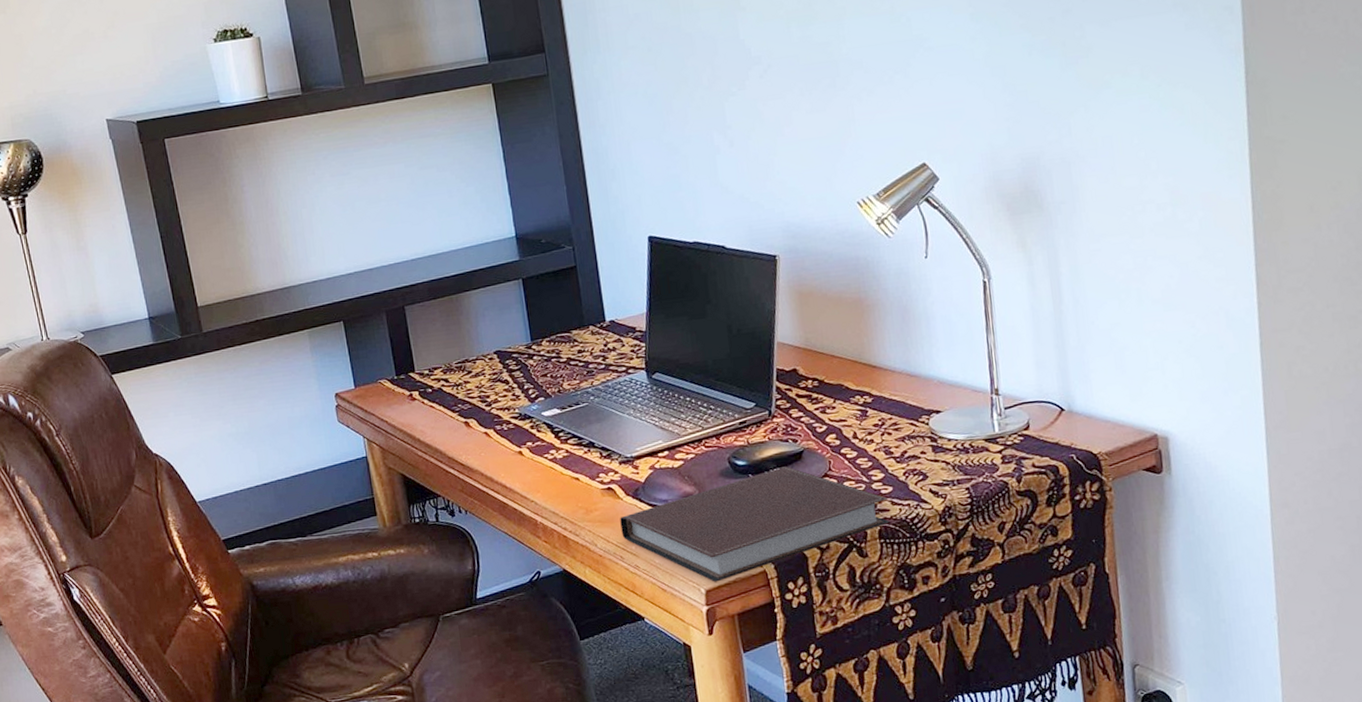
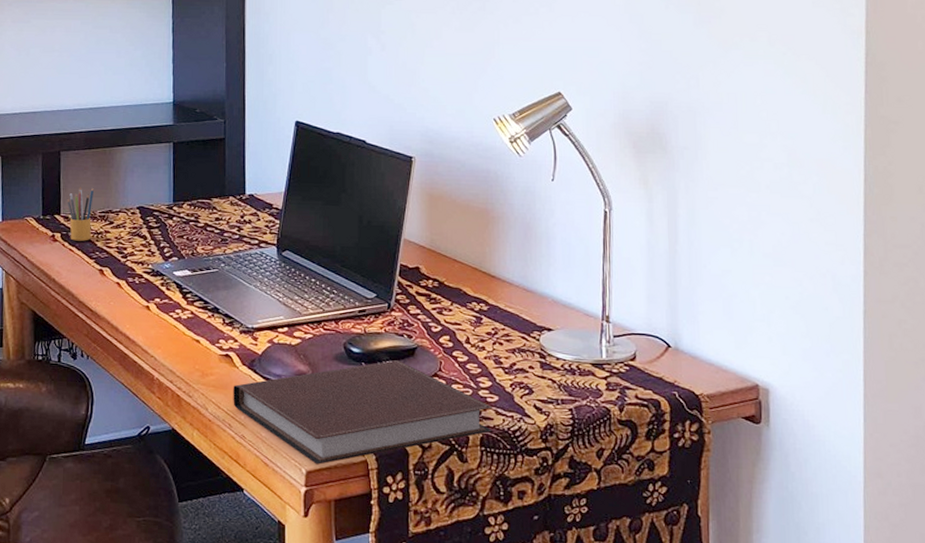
pencil box: none [419,338,451,397] -> present [67,186,94,241]

